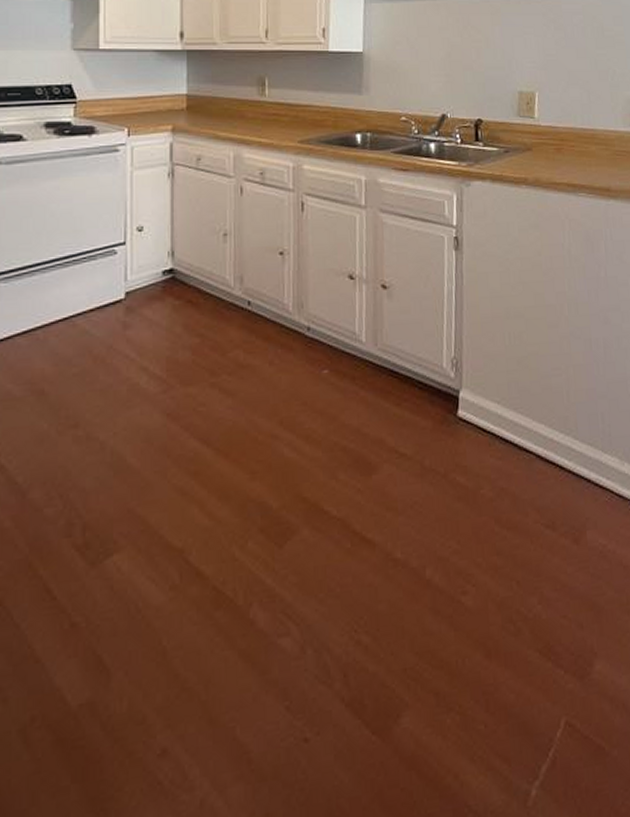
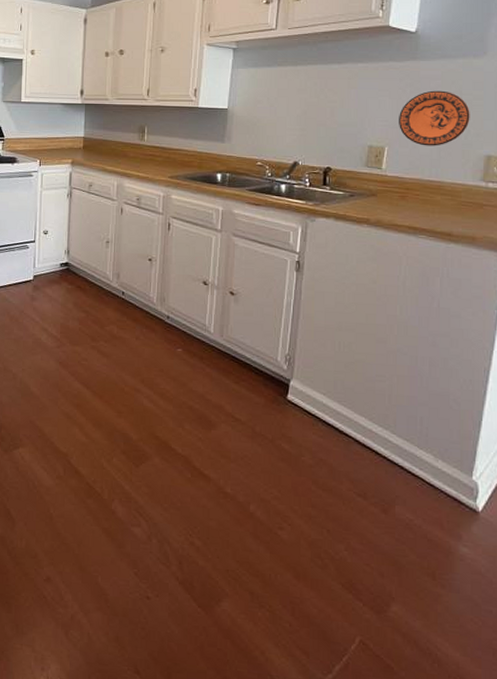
decorative plate: none [546,26,614,90] -> present [399,90,470,146]

